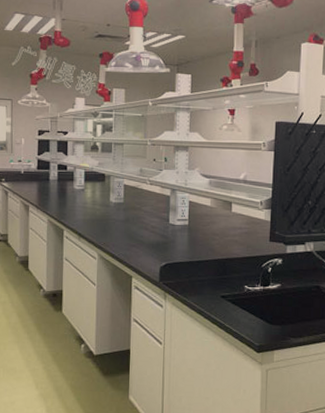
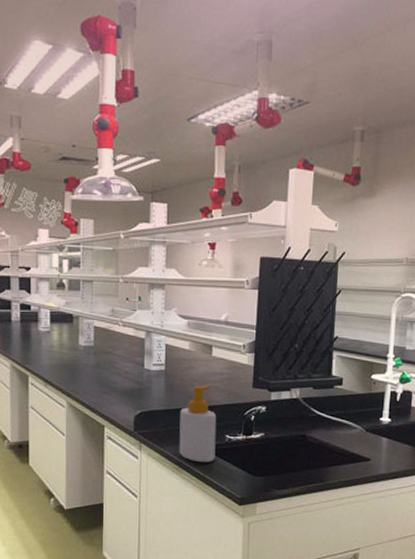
soap bottle: none [201,239,236,312] -> present [179,385,217,463]

